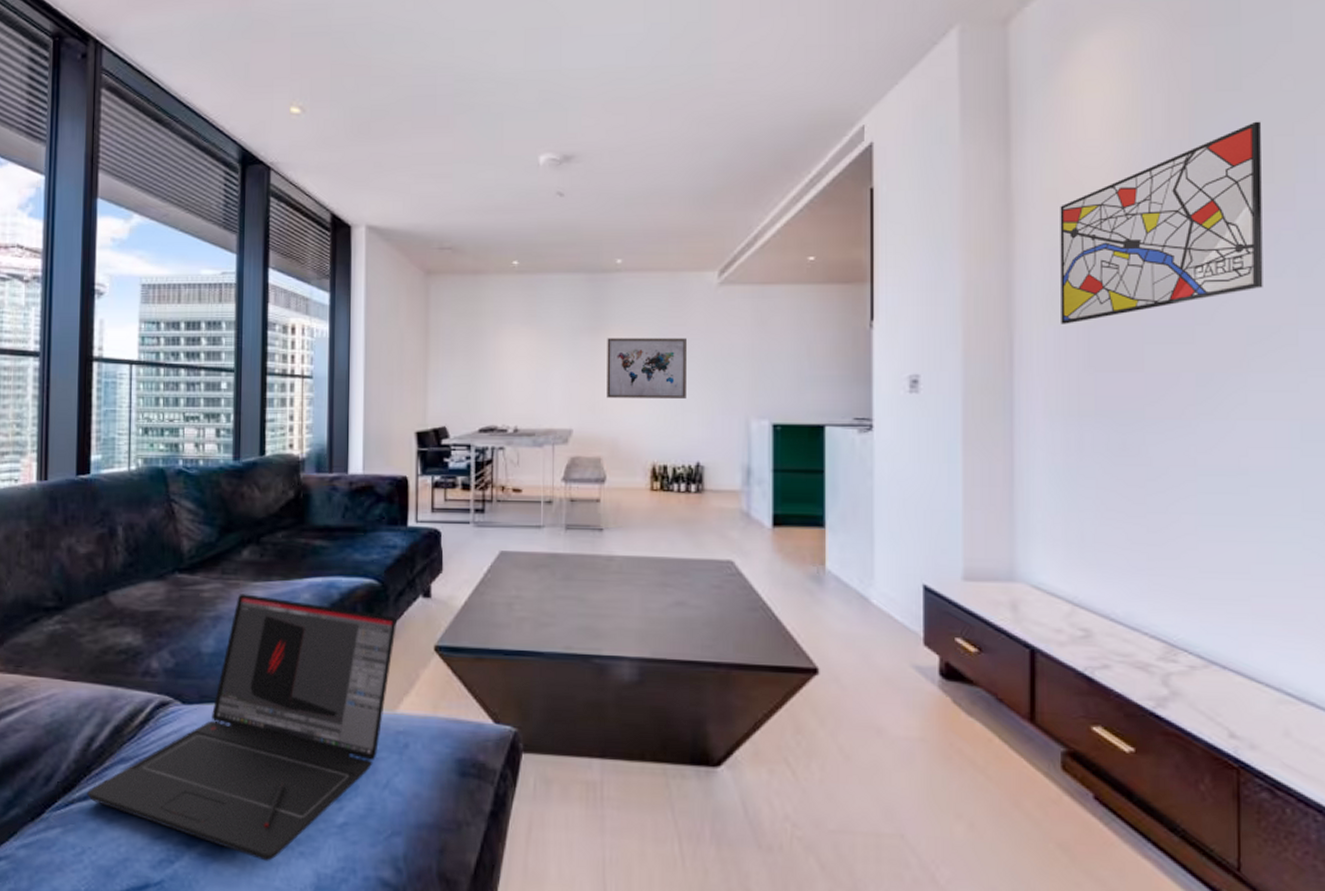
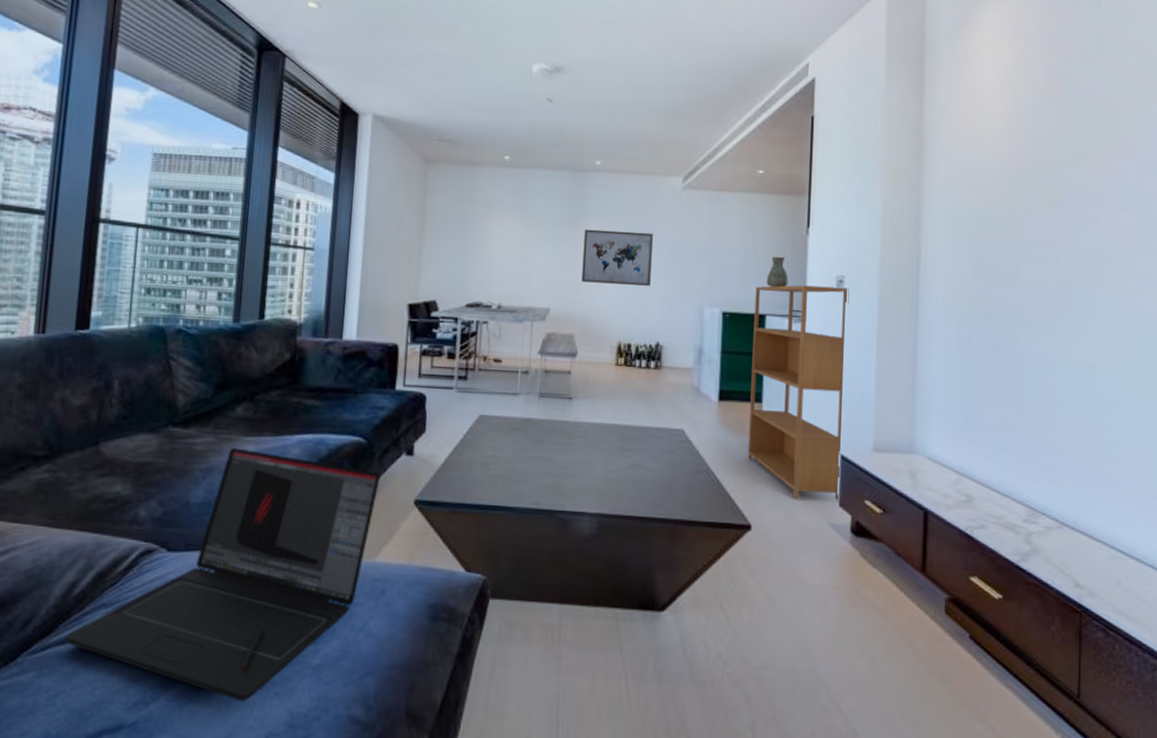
bookshelf: none [810,388,926,639] -> present [747,285,850,501]
decorative vase: none [824,356,850,392] -> present [766,256,788,288]
wall art: present [1060,121,1263,324] -> none [958,86,1113,241]

